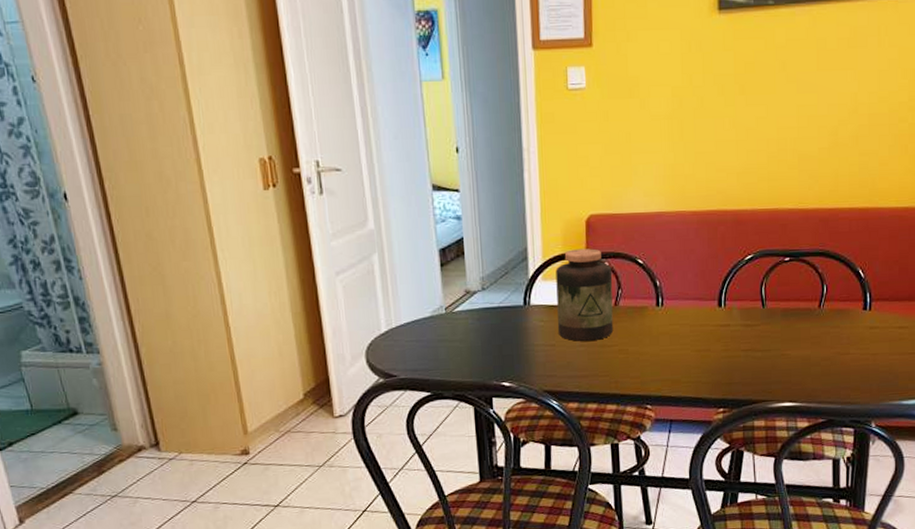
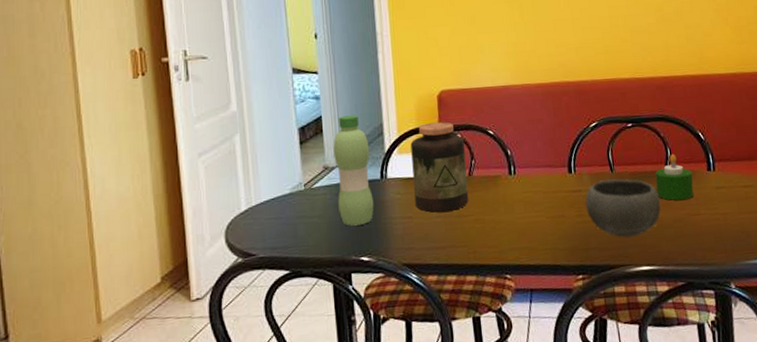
water bottle: none [475,238,516,352] -> present [333,115,374,226]
bowl: none [733,314,811,374] -> present [585,178,661,238]
candle: none [807,291,847,339] -> present [655,153,694,201]

